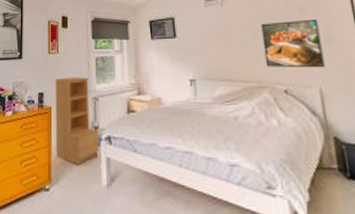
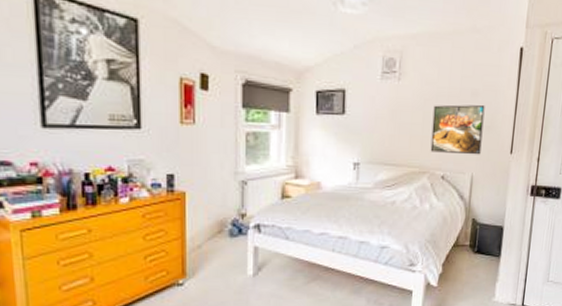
bookshelf: present [55,77,100,166] -> none [190,155,247,257]

